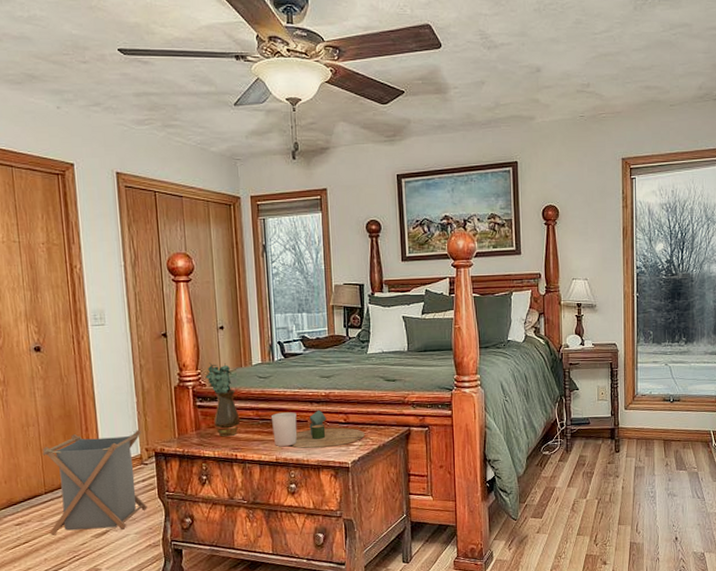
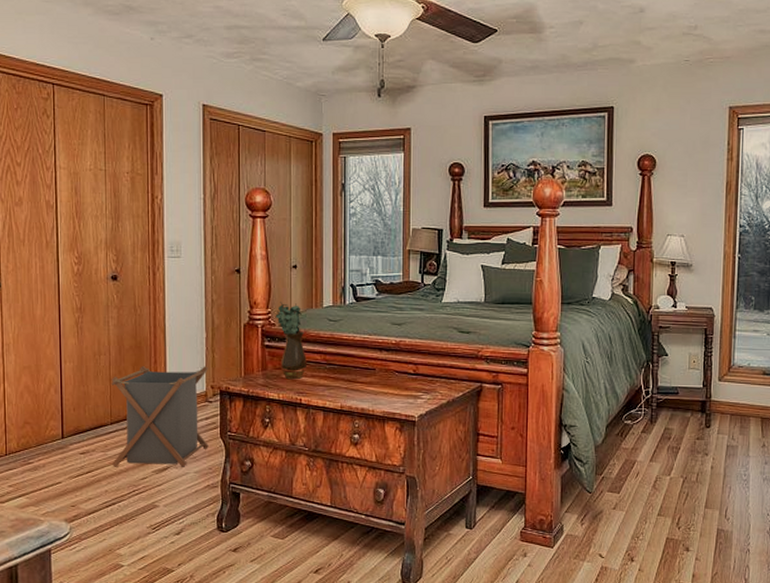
candle holder: present [271,412,297,447] -> none [338,358,365,395]
decorative tray: present [287,409,365,449] -> none [353,358,434,399]

